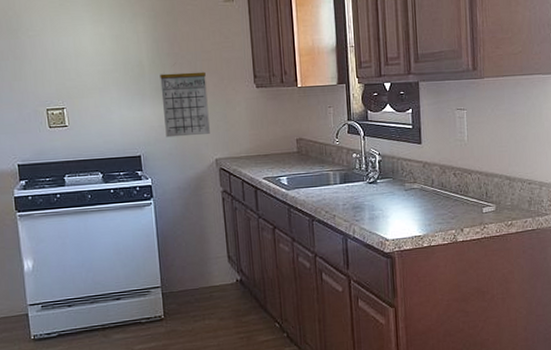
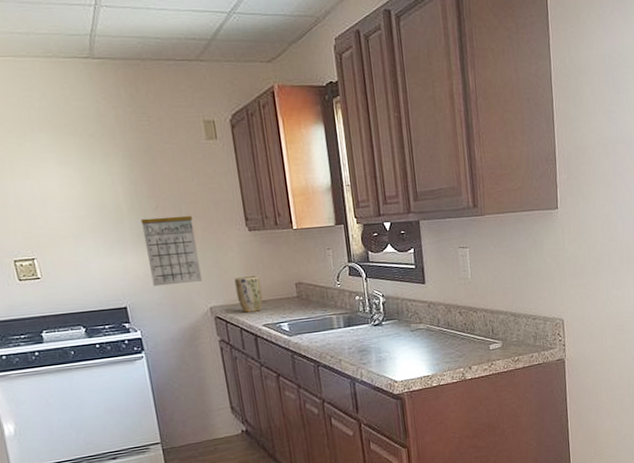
plant pot: none [240,129,265,166] -> present [234,275,263,313]

